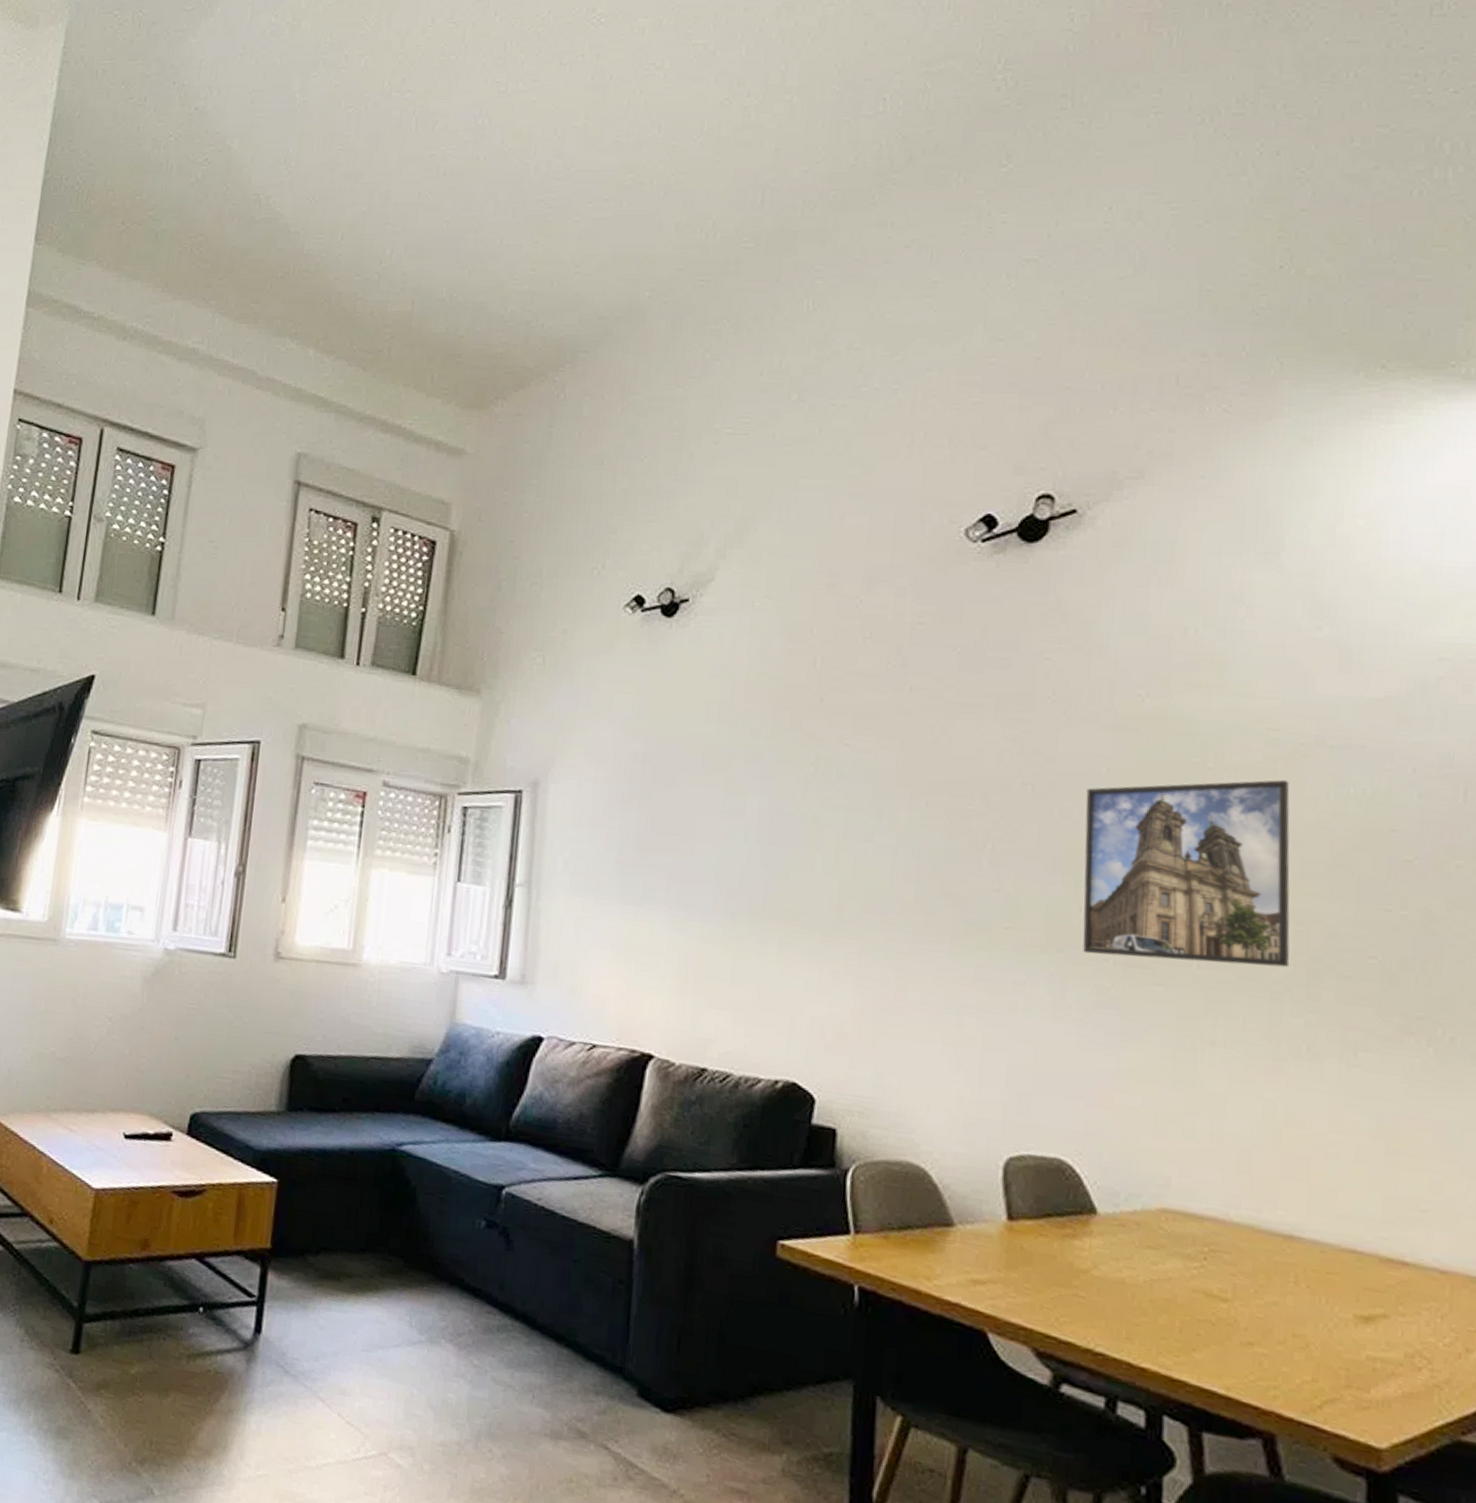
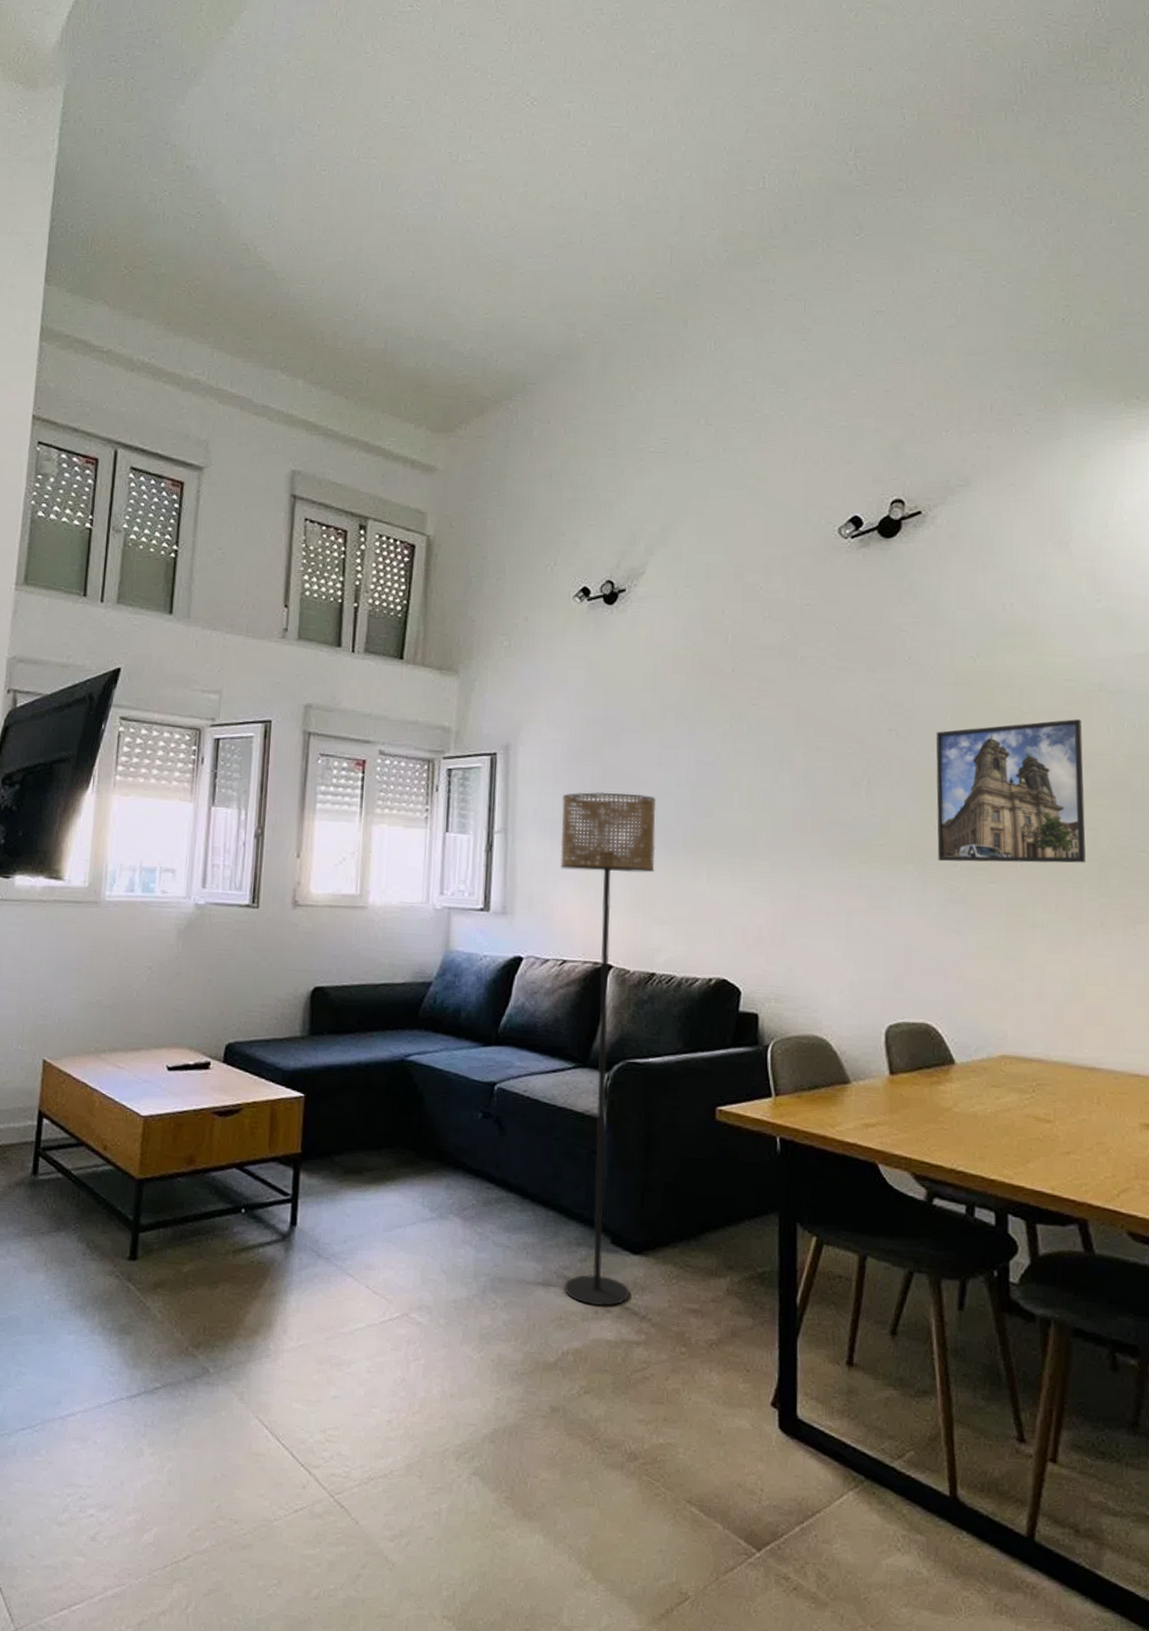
floor lamp: none [577,843,717,1473] -> present [560,792,657,1306]

